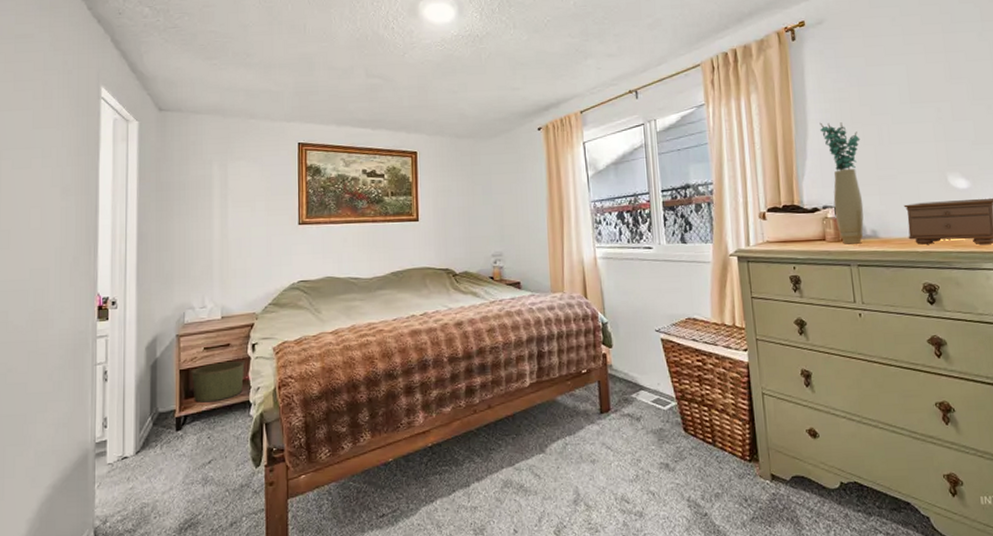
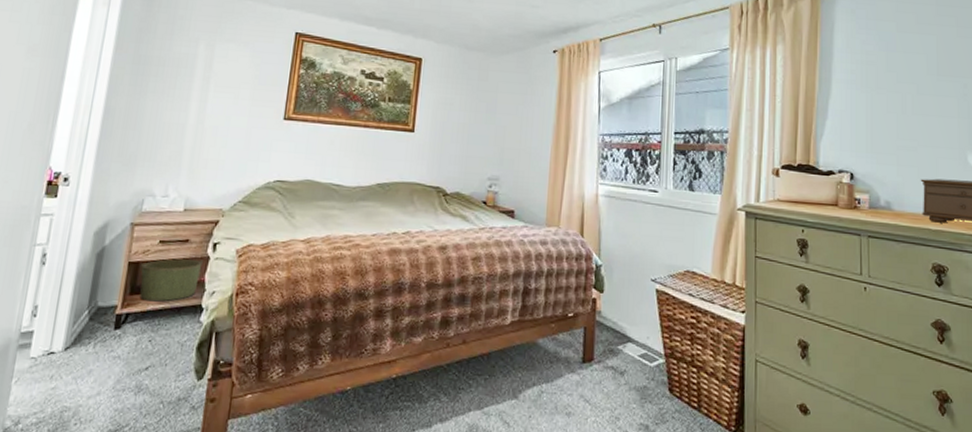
vase: present [819,122,864,245] -> none [844,83,884,214]

